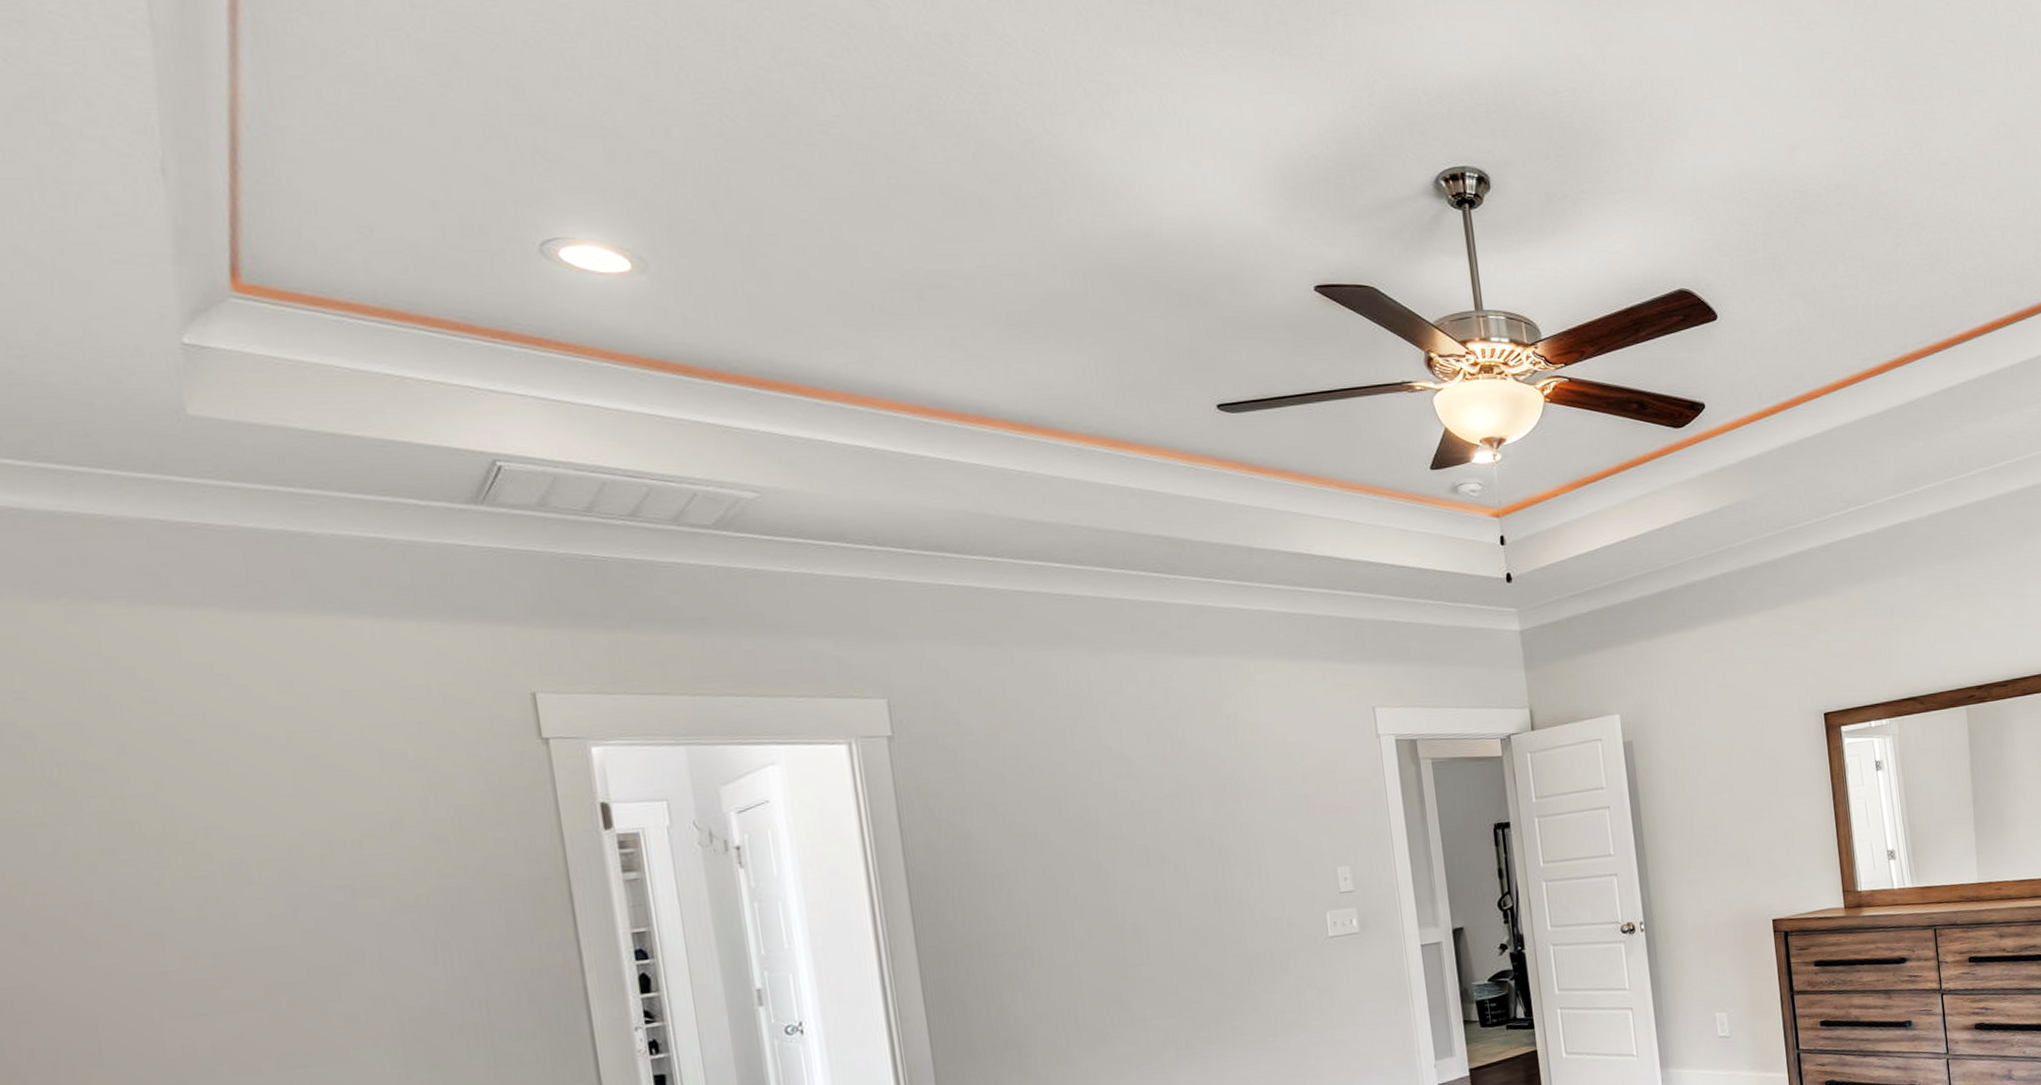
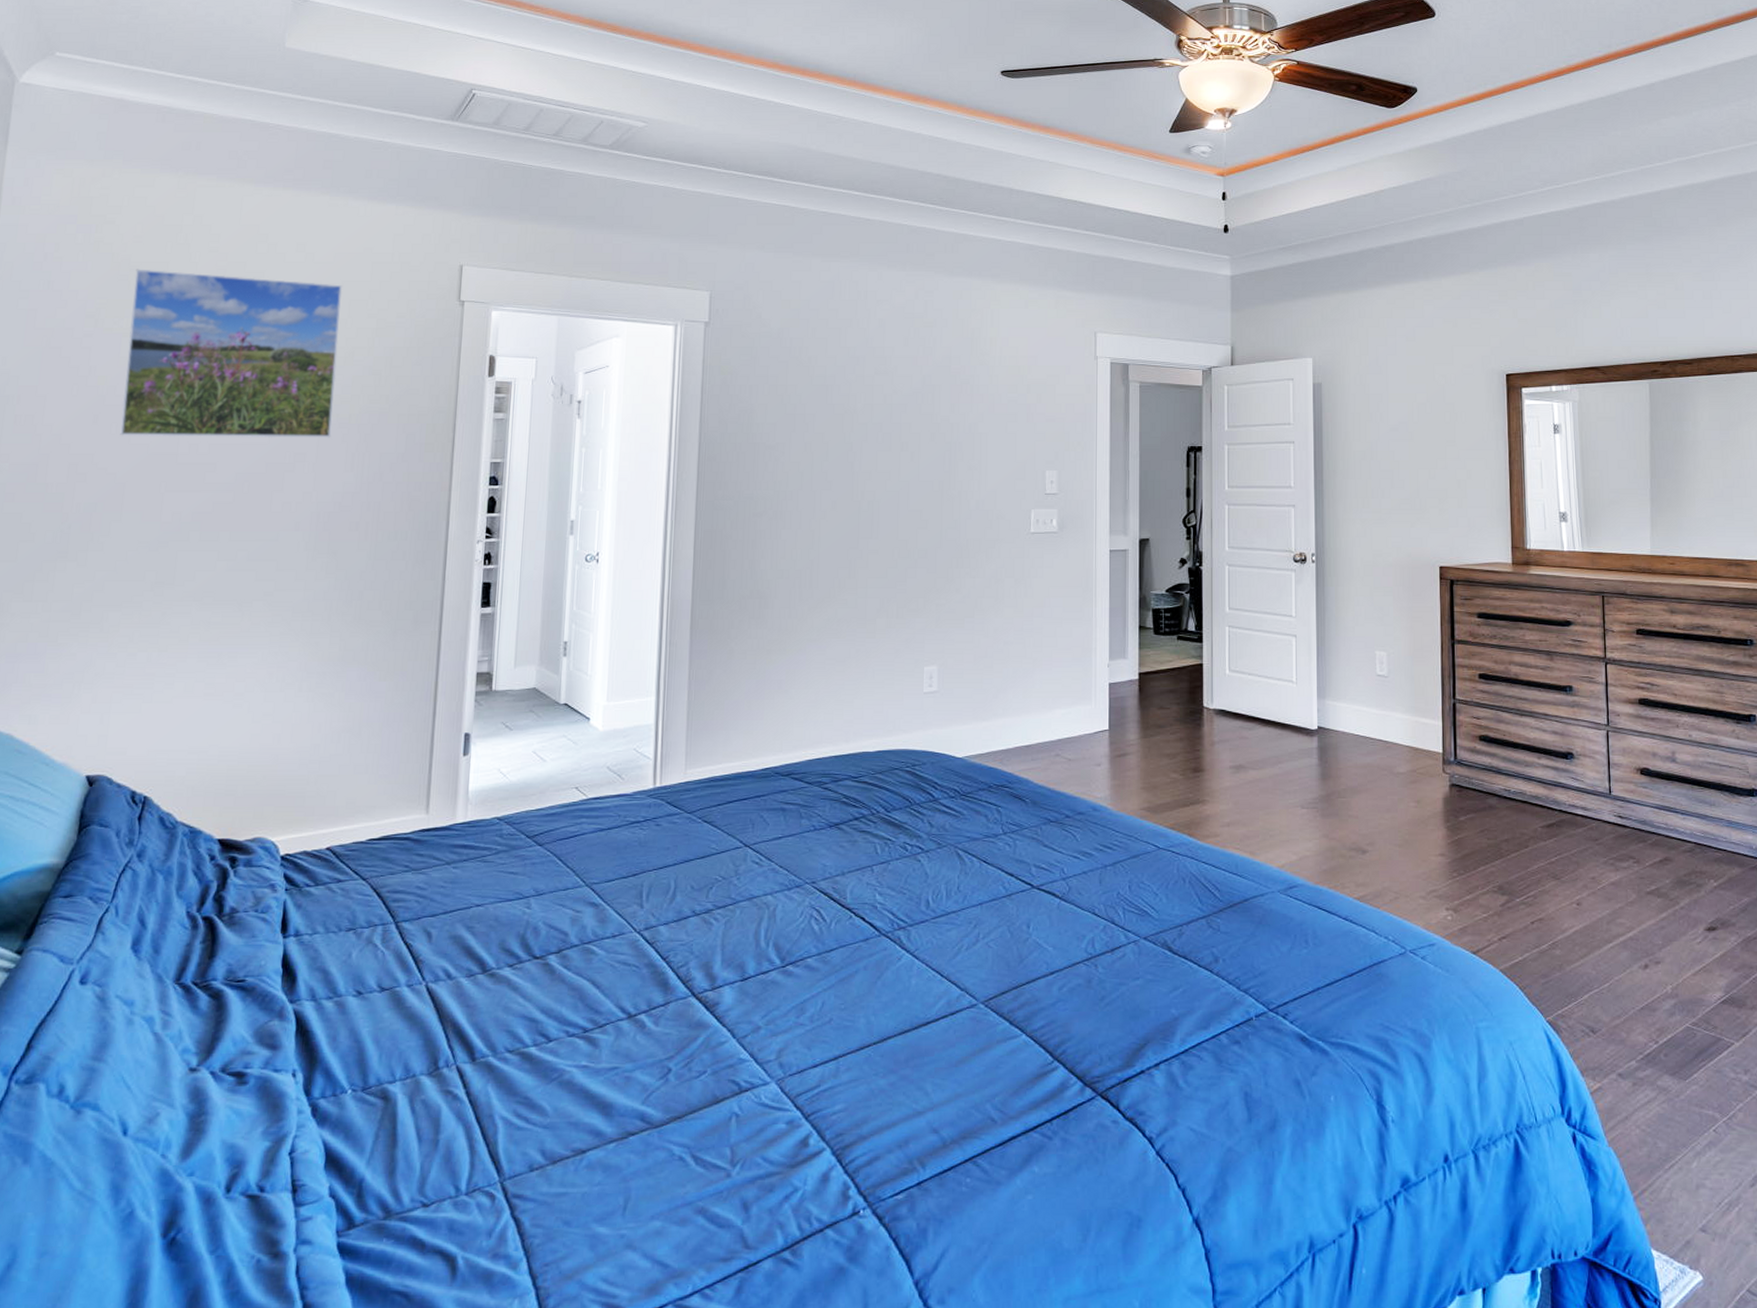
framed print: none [29,731,395,958] -> present [120,269,343,438]

